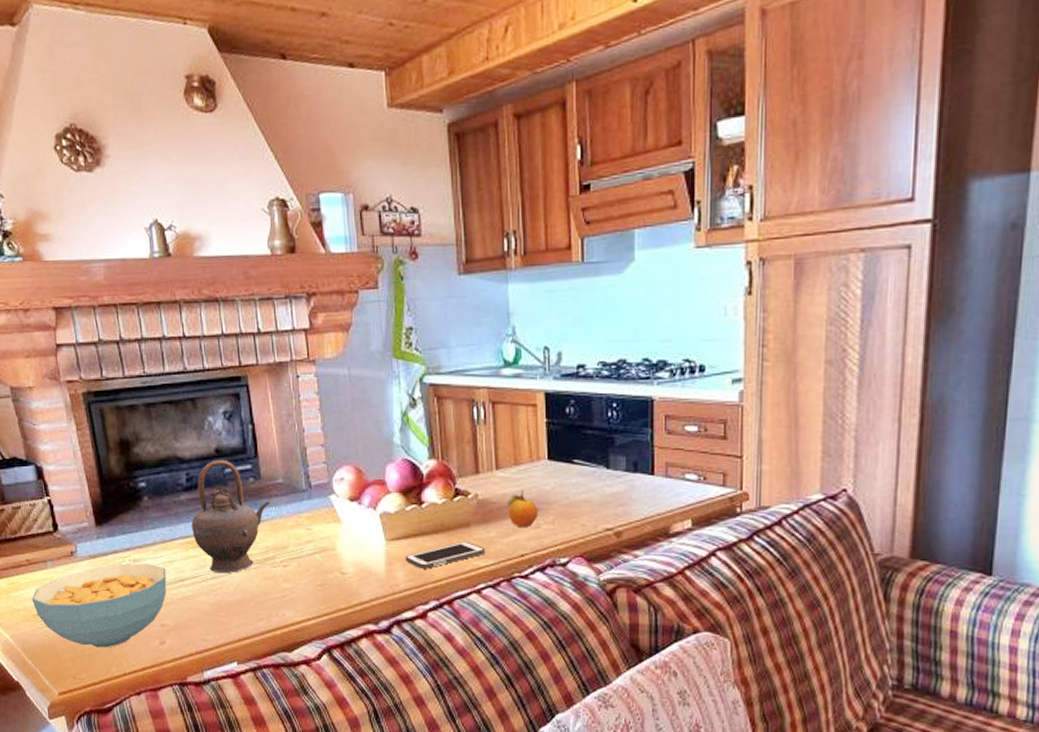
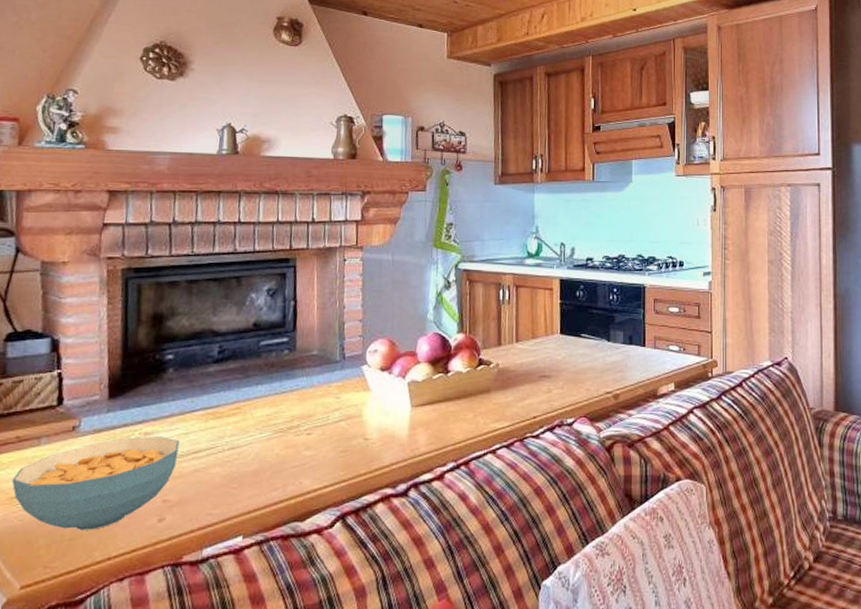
teapot: present [191,459,270,574] -> none [215,333,302,444]
cell phone: present [405,540,486,569] -> none [428,405,503,432]
fruit: present [507,489,539,528] -> none [524,359,551,393]

